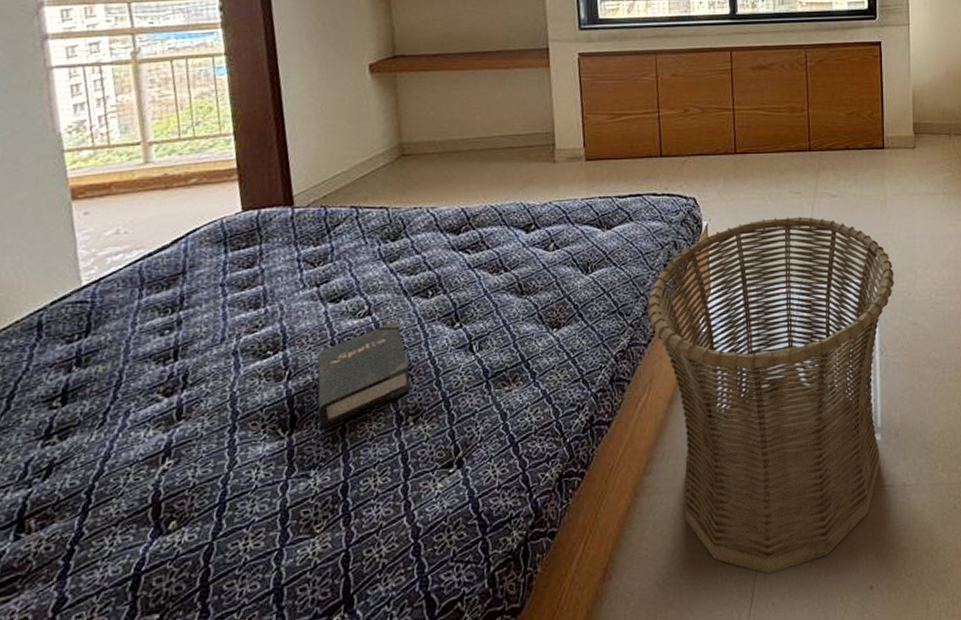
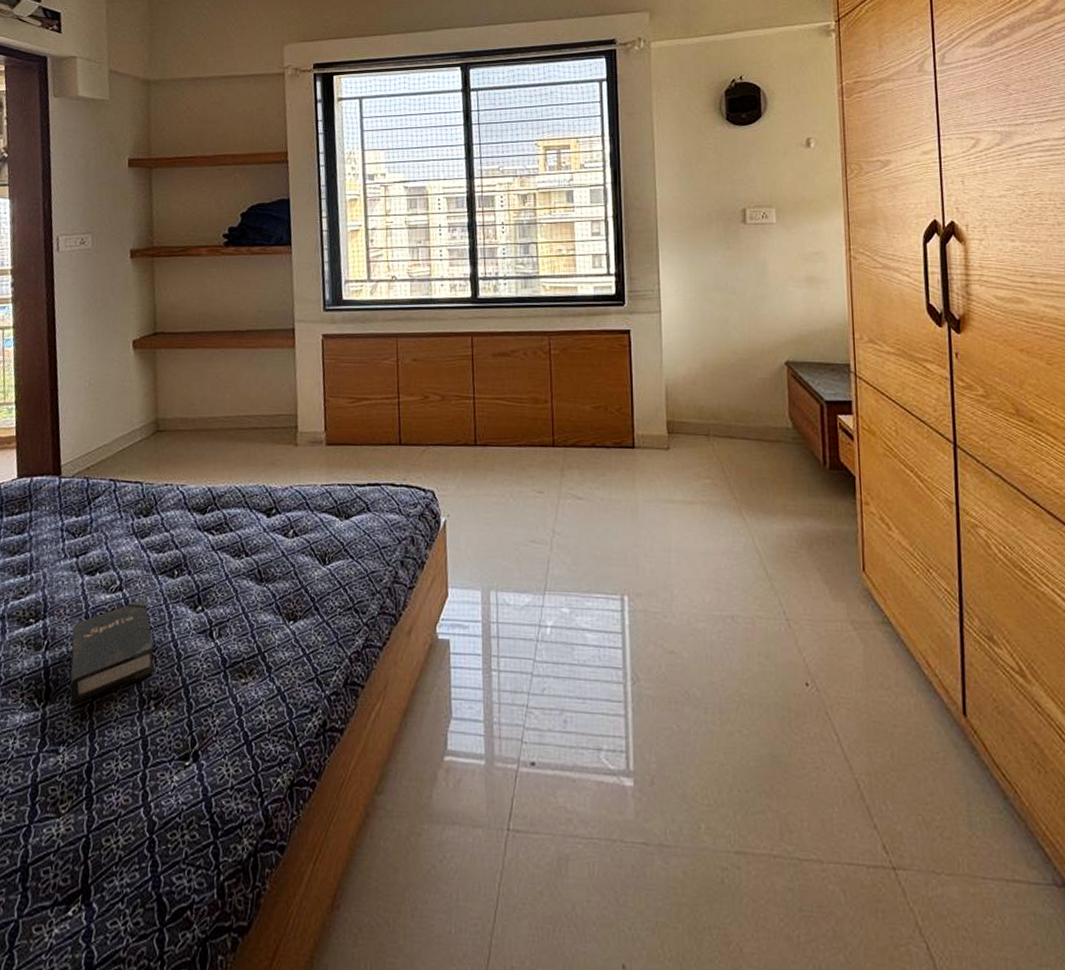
basket: present [646,216,894,574] -> none [382,517,647,931]

